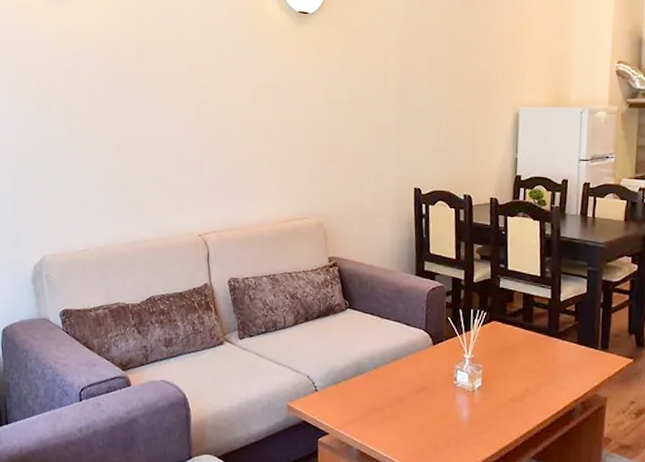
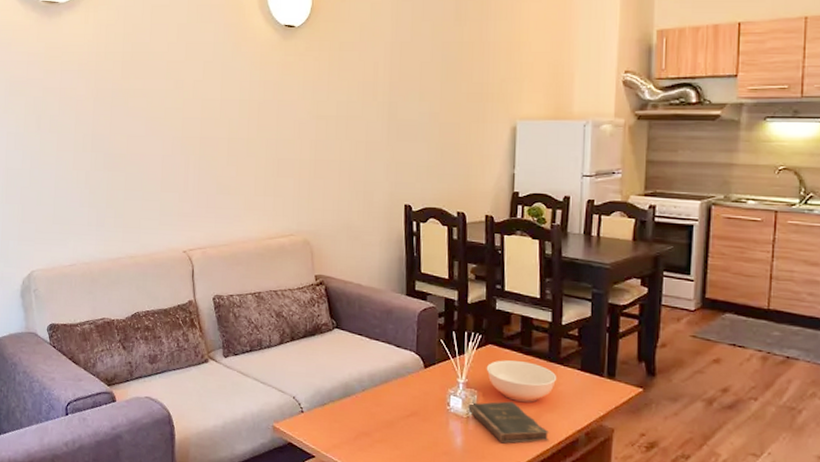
bible: none [474,375,549,415] -> present [468,401,550,444]
bowl: none [490,335,556,375] -> present [486,360,557,402]

